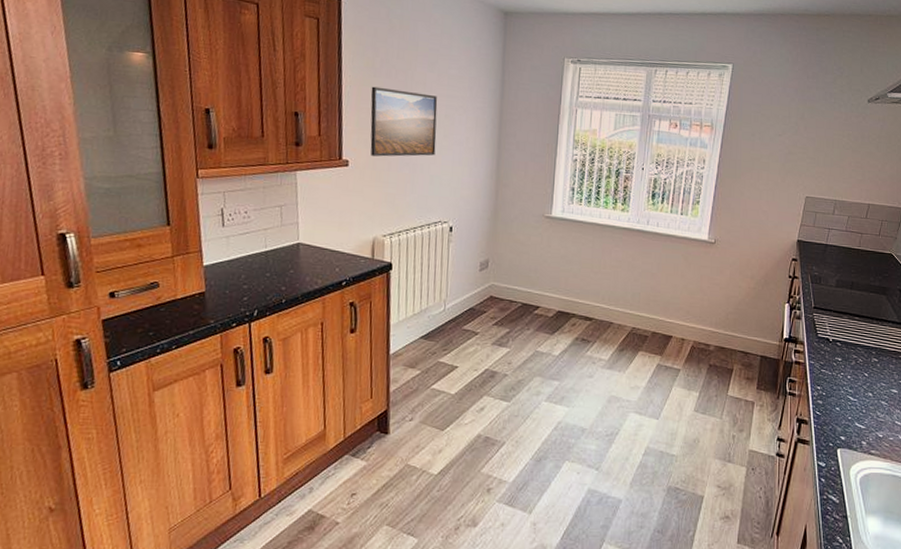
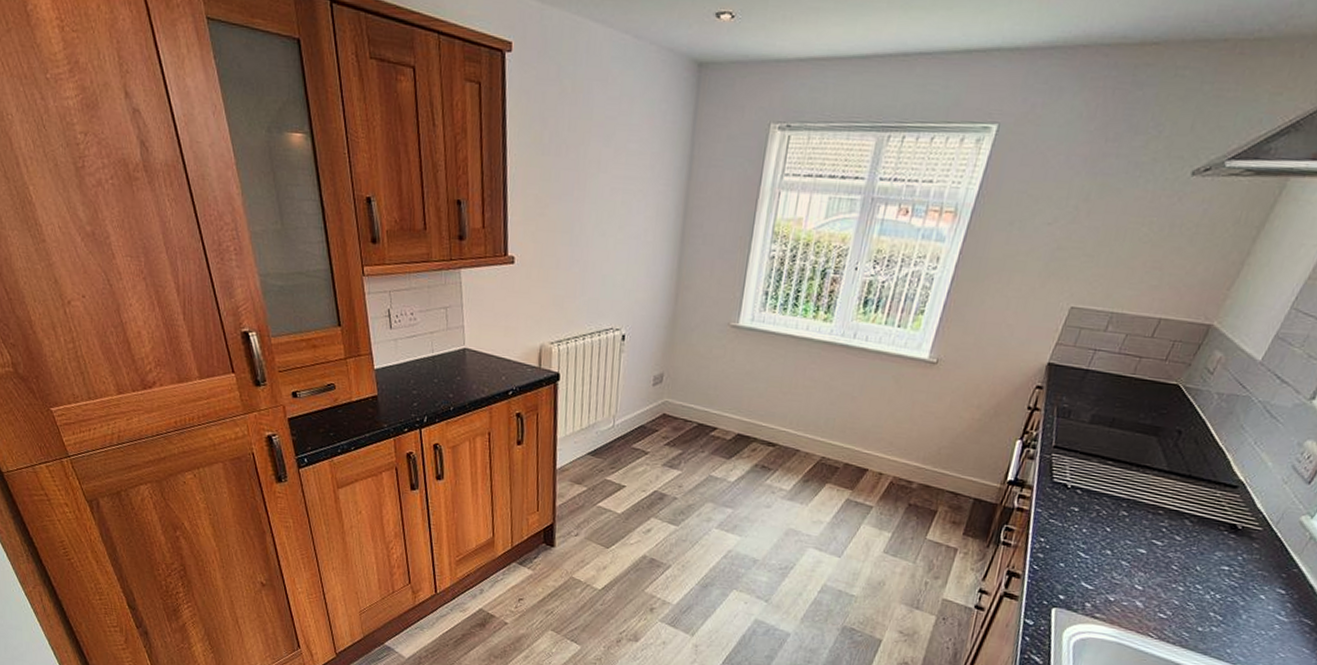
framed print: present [370,86,438,157] -> none [537,167,614,253]

